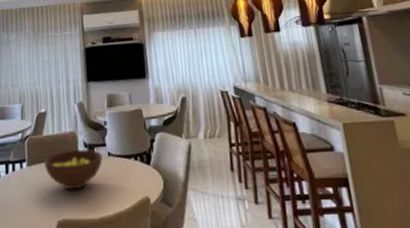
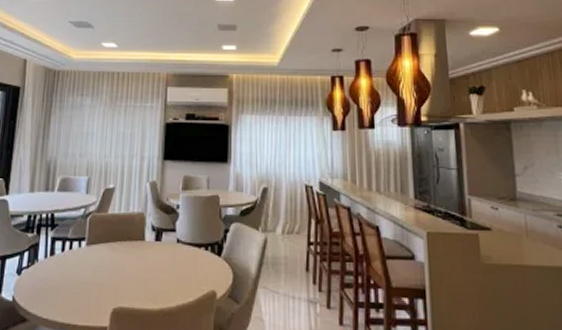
fruit bowl: present [43,148,103,190] -> none [105,232,171,276]

